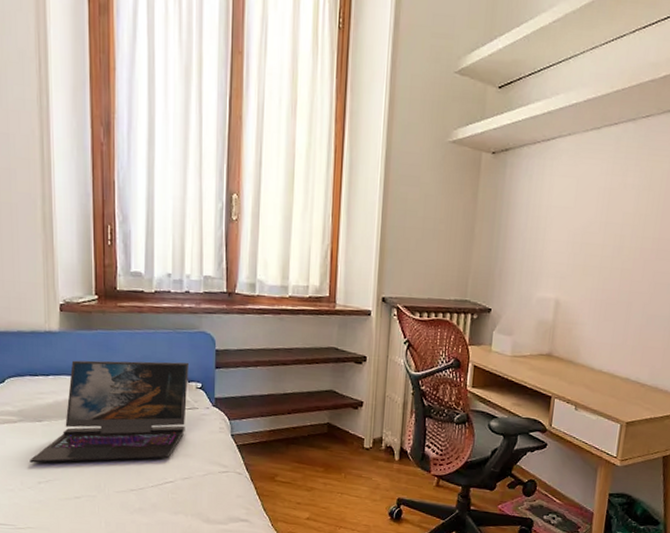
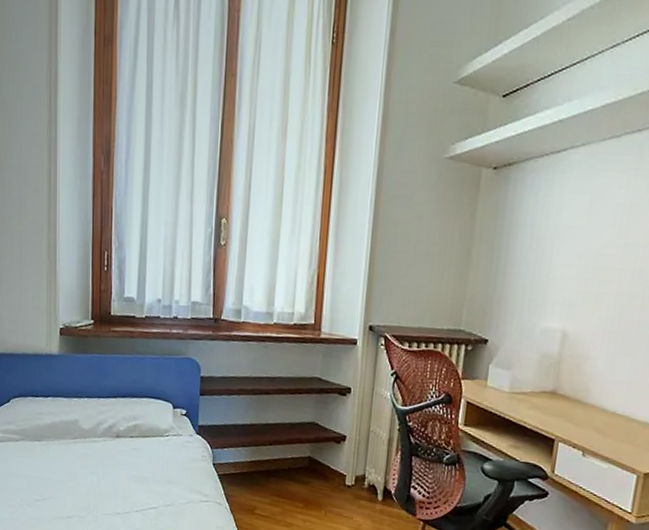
laptop: present [30,360,189,463] -> none [29,383,175,484]

